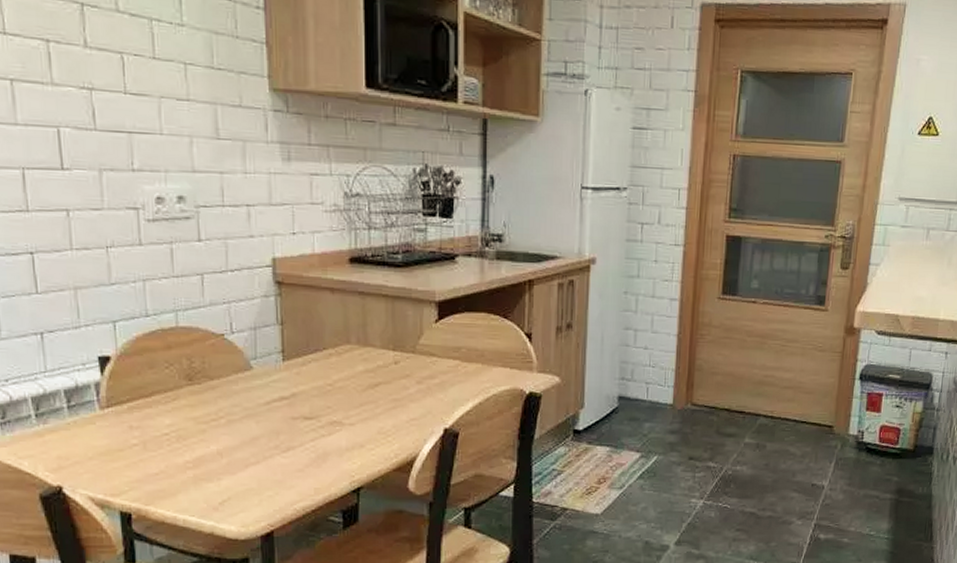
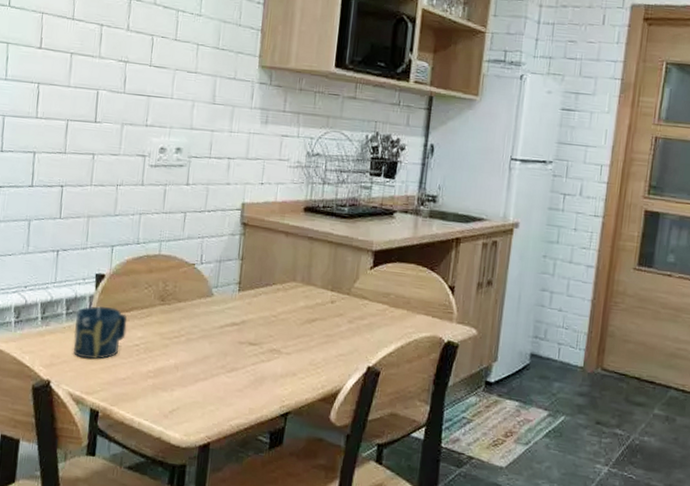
cup: none [80,393,150,457] -> present [73,306,127,359]

